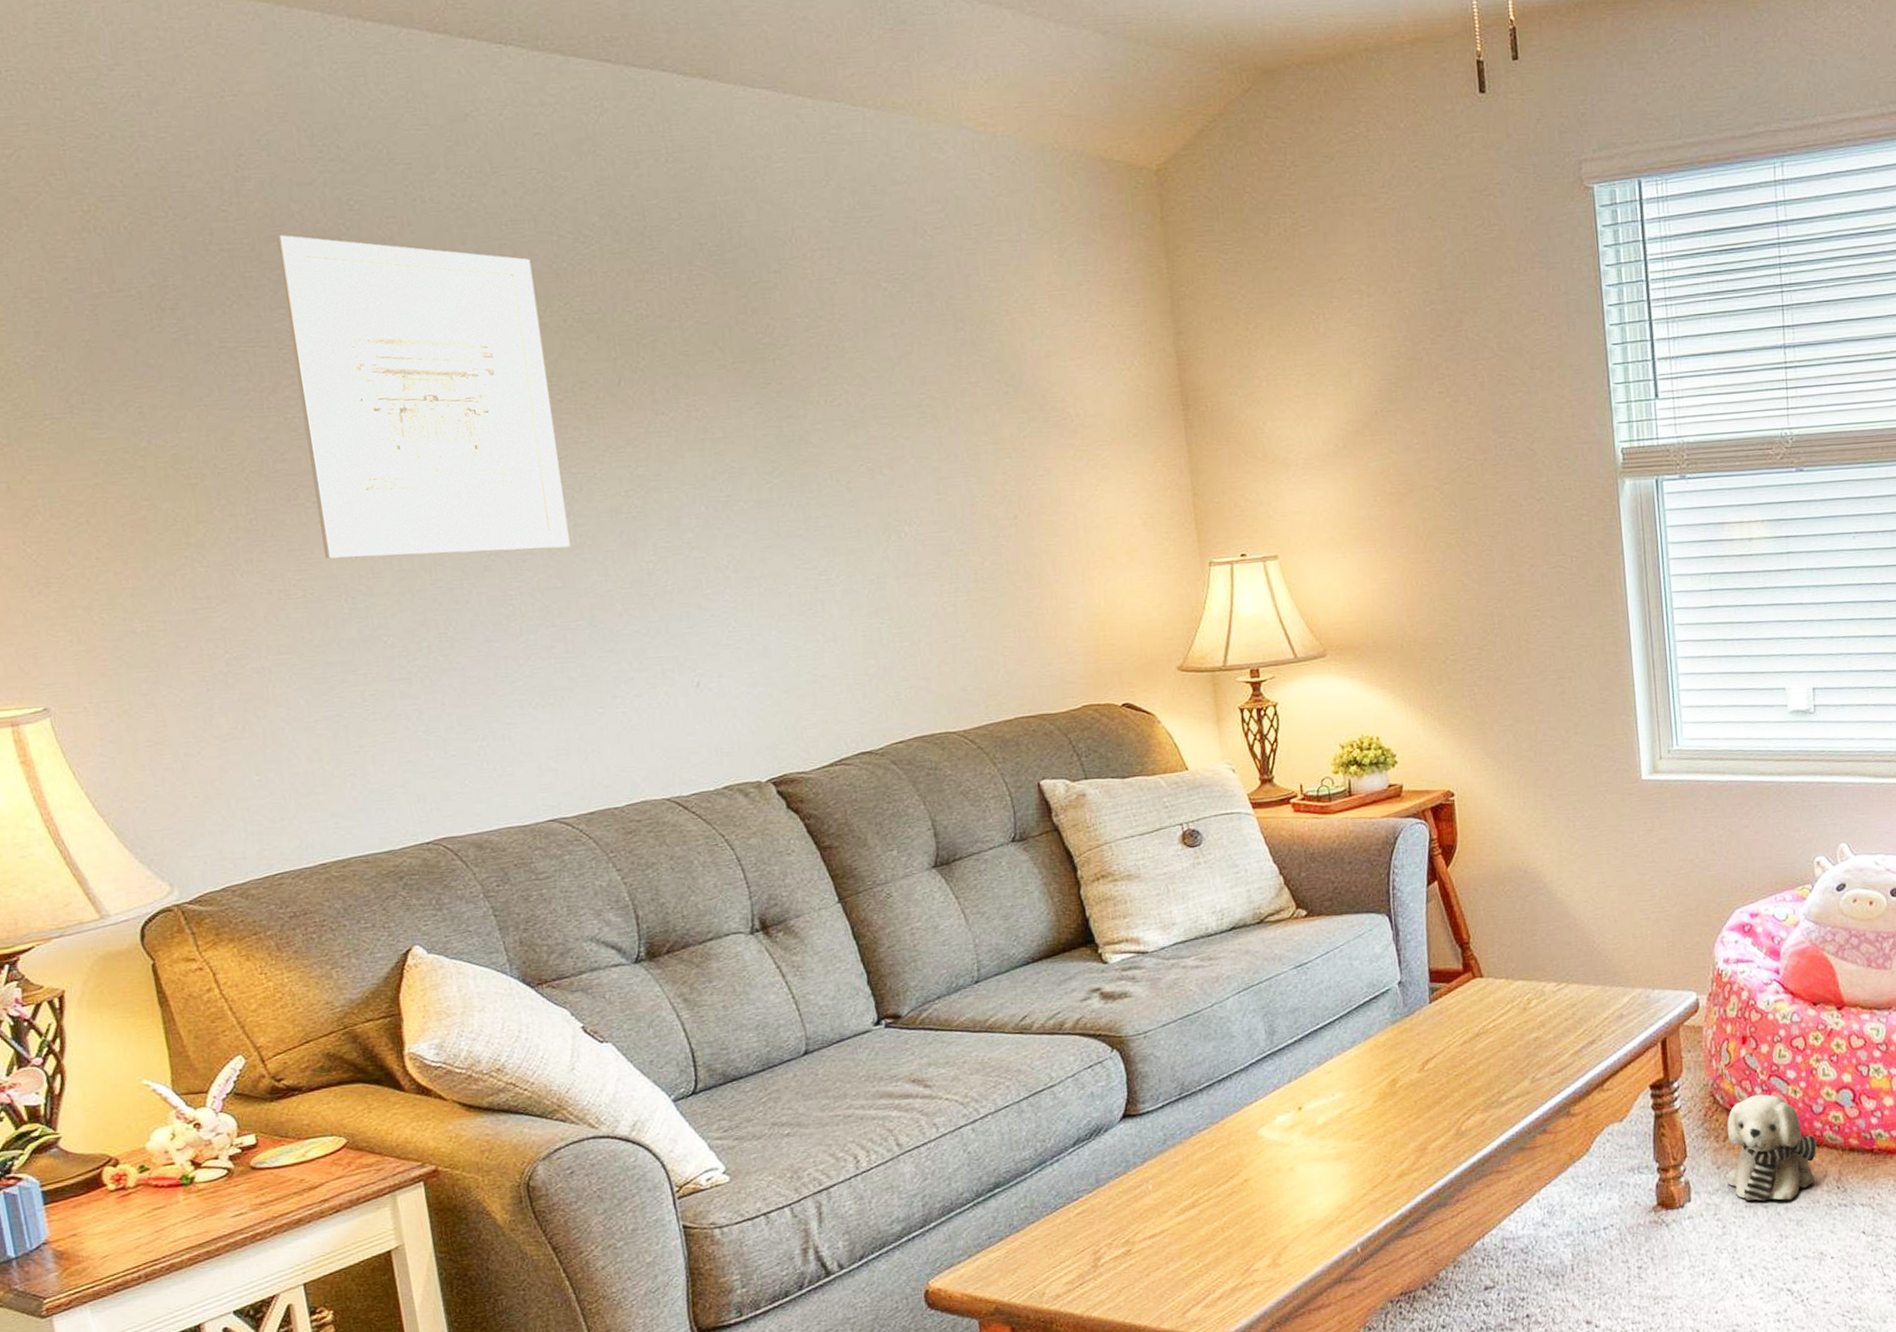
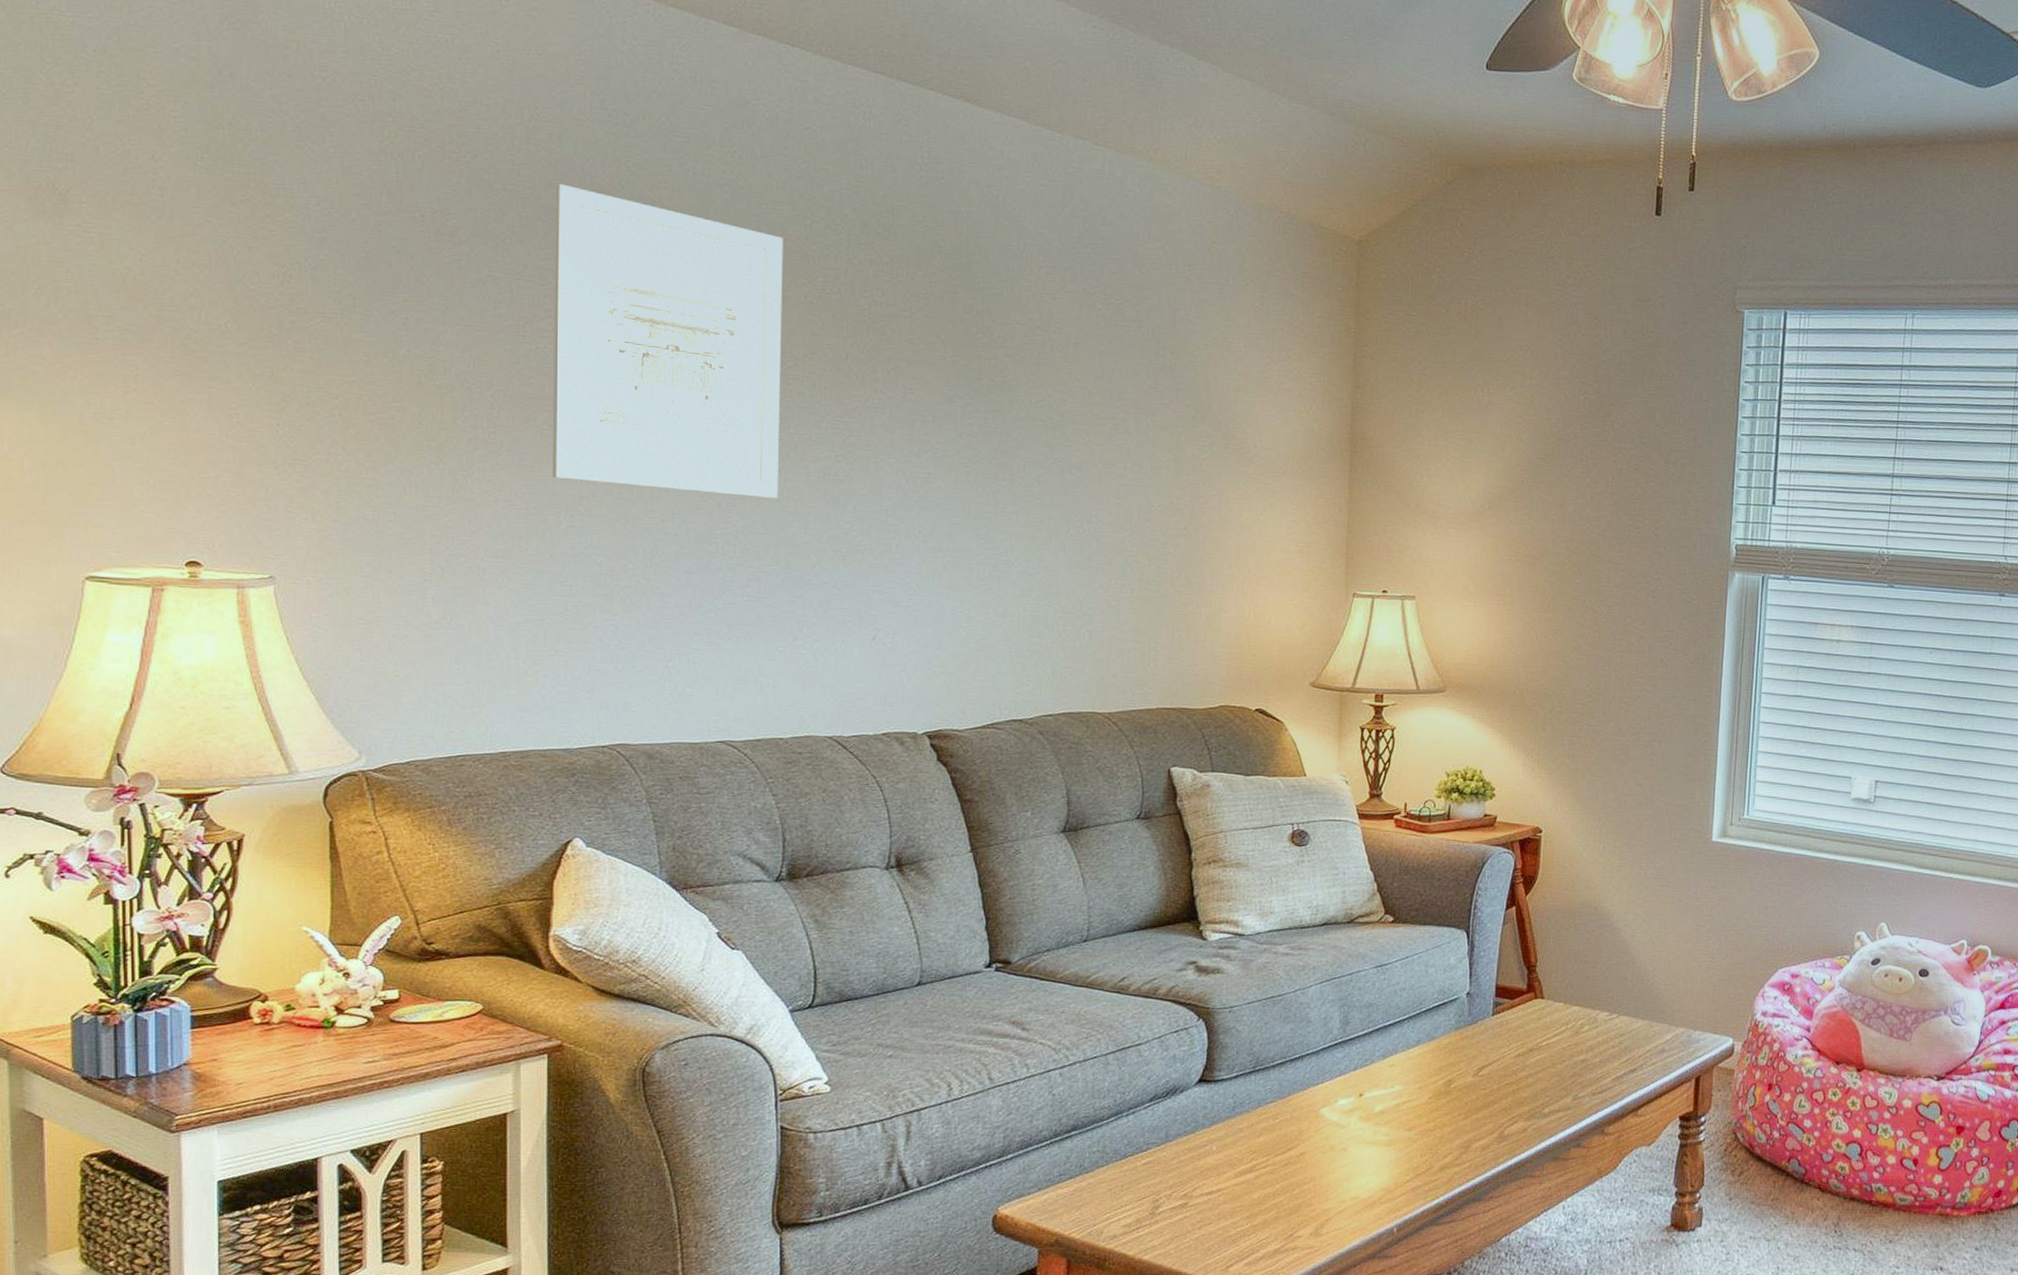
plush toy: present [1727,1094,1817,1201] -> none [1737,1138,1822,1237]

